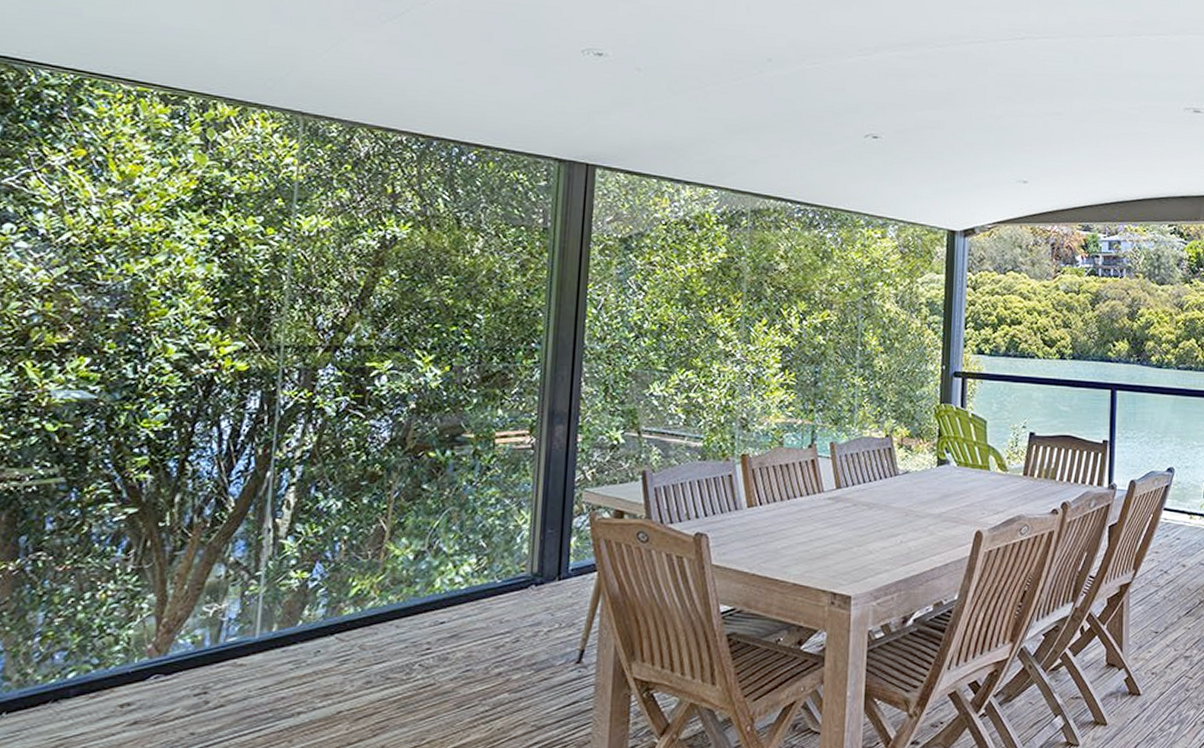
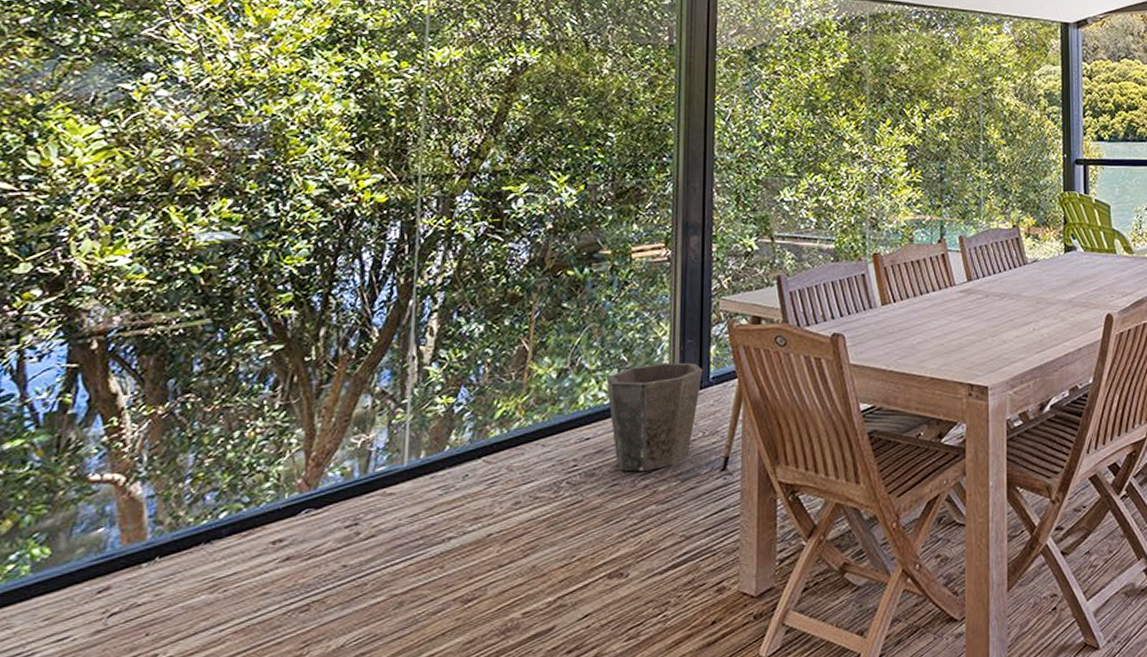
waste bin: none [463,551,562,658] -> present [606,362,703,472]

